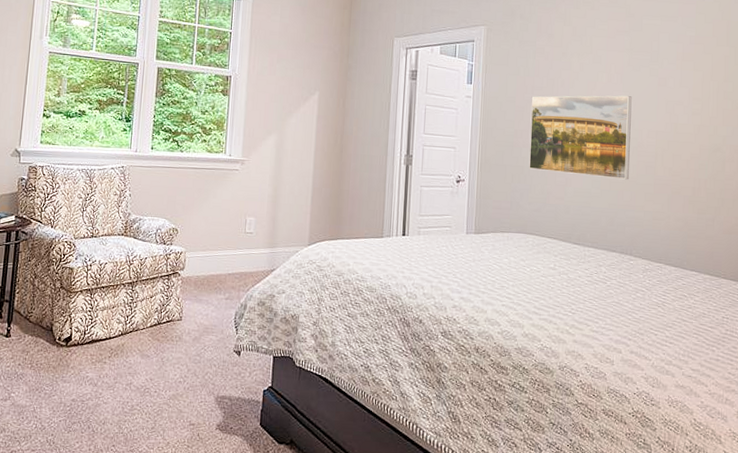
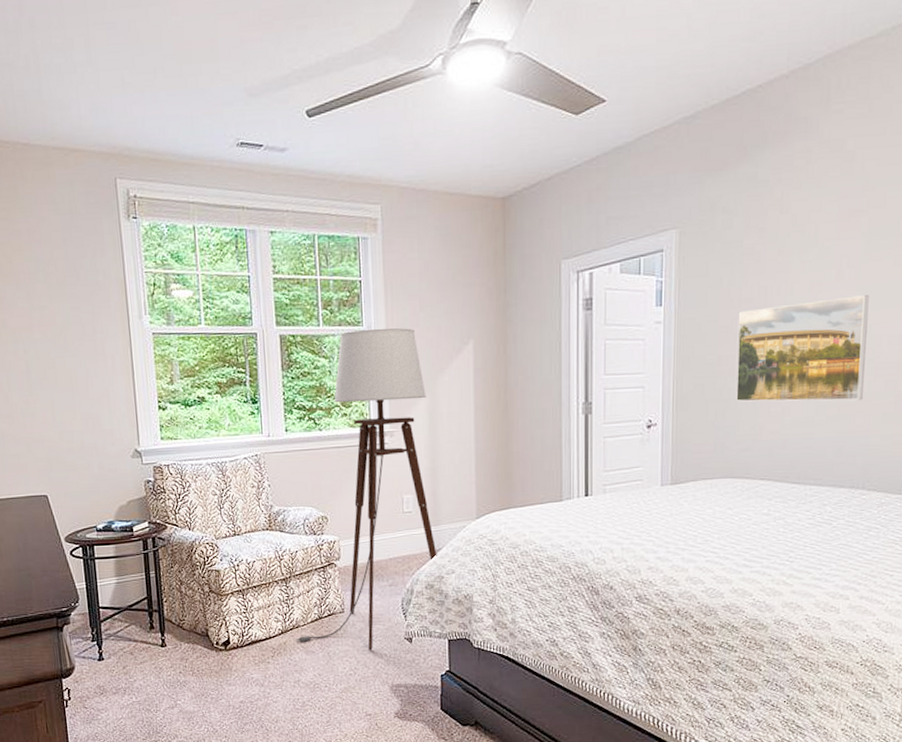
floor lamp: none [133,72,276,360] -> present [295,328,437,651]

